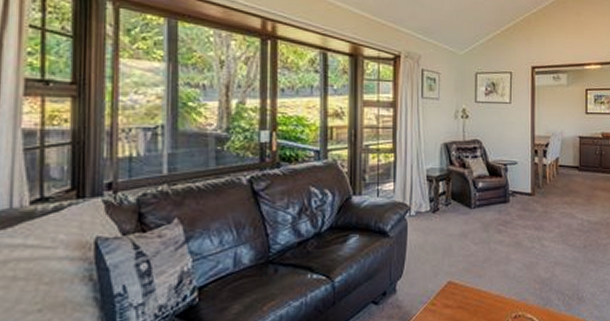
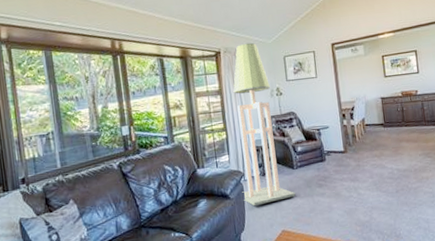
floor lamp: none [405,50,469,249] -> present [233,42,296,207]

